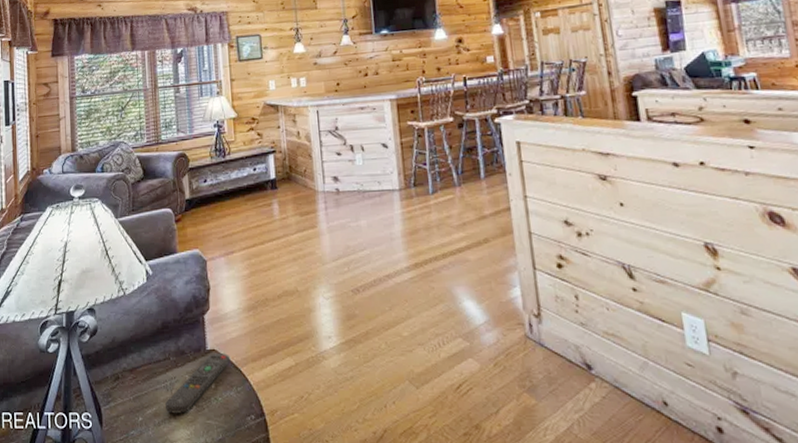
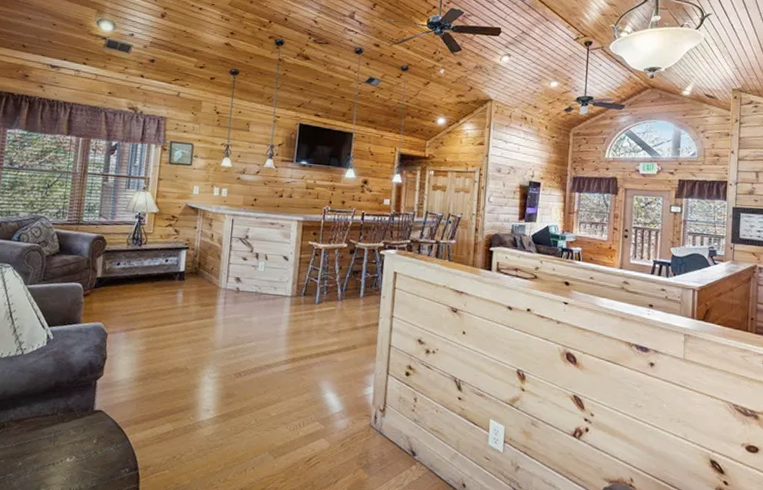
remote control: present [165,353,231,414] -> none [46,414,115,463]

